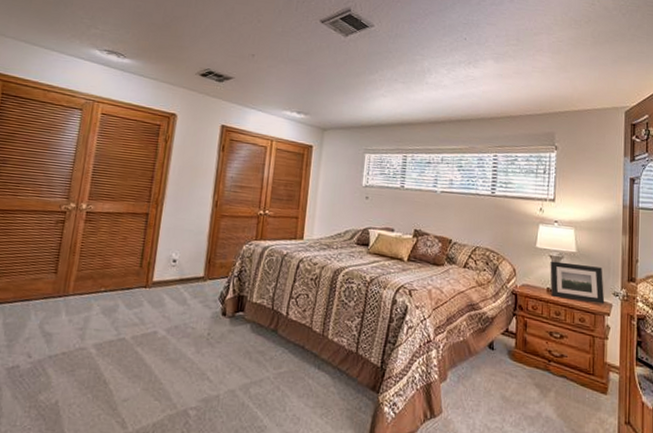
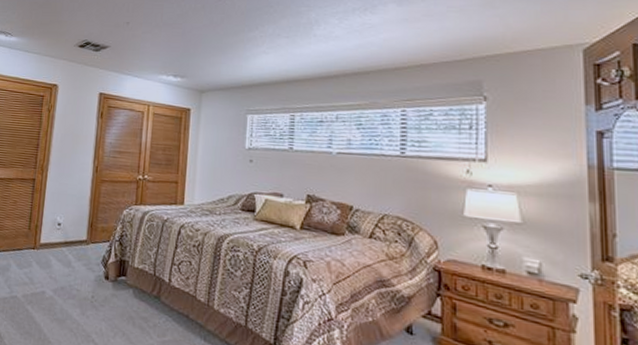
picture frame: present [550,261,605,304] -> none [485,232,568,288]

